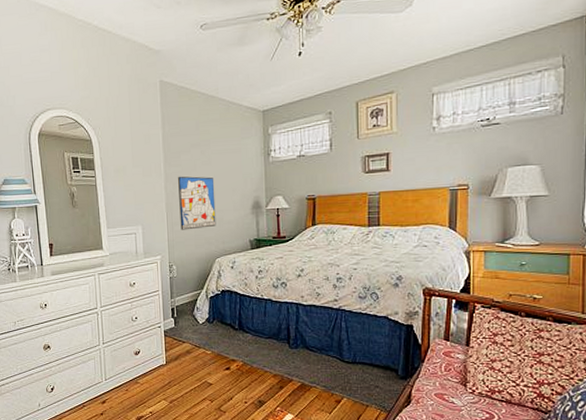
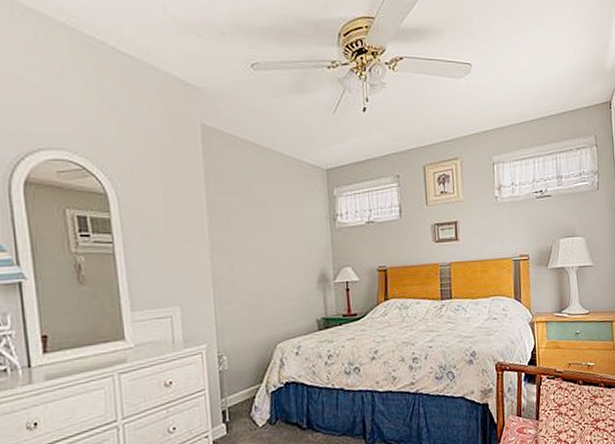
wall art: present [178,176,216,230] -> none [227,243,277,311]

